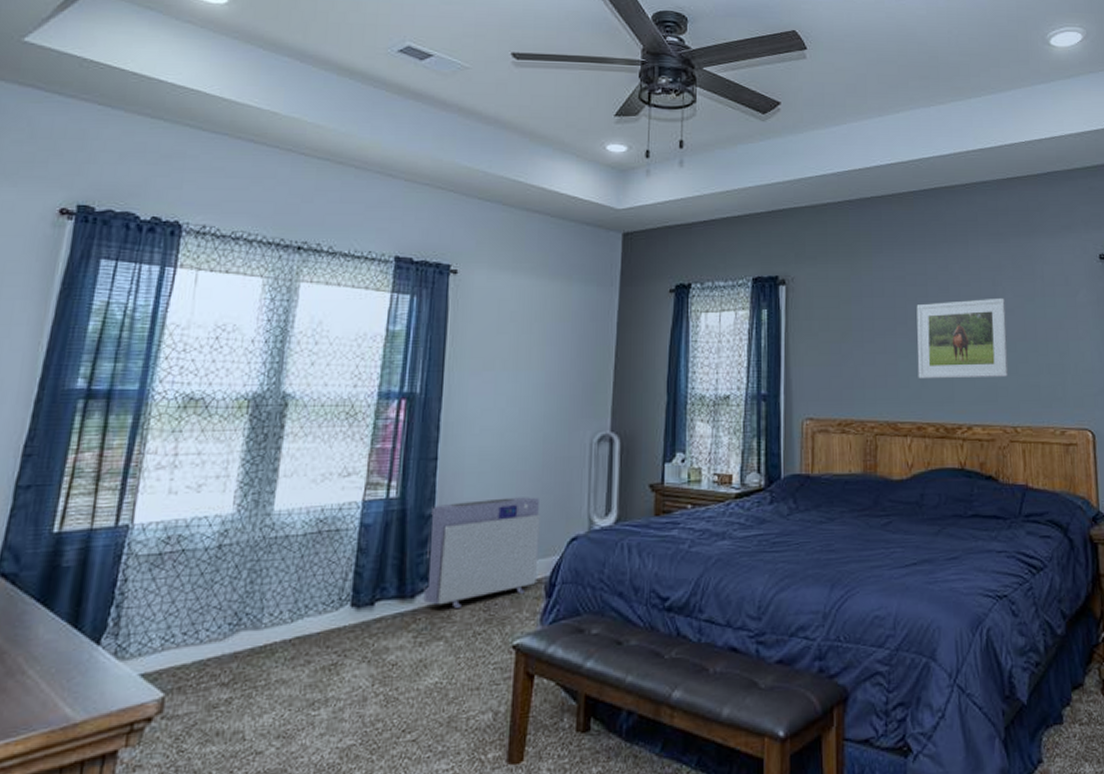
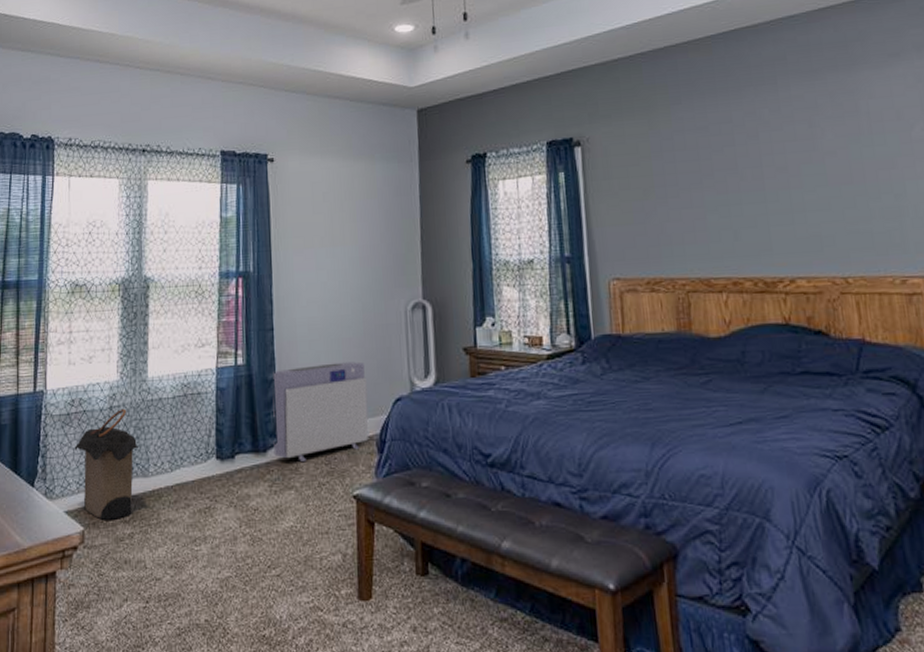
laundry hamper: none [163,547,251,683] -> present [74,408,138,520]
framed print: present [916,297,1009,379] -> none [723,139,835,233]

